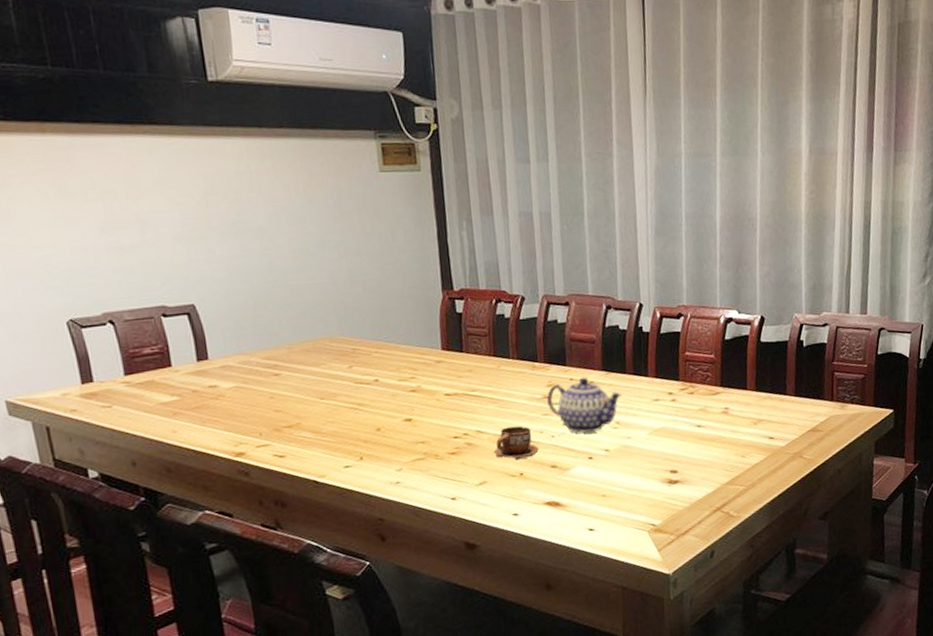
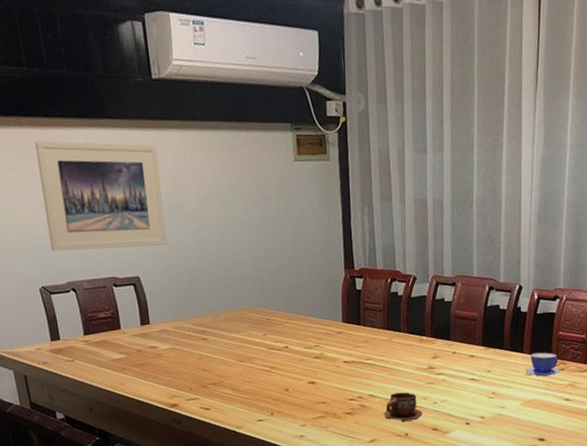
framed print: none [61,149,229,278] -> present [34,140,167,251]
teapot: present [547,377,623,433] -> none [432,351,499,401]
teacup: none [652,375,690,402] -> present [526,352,560,376]

